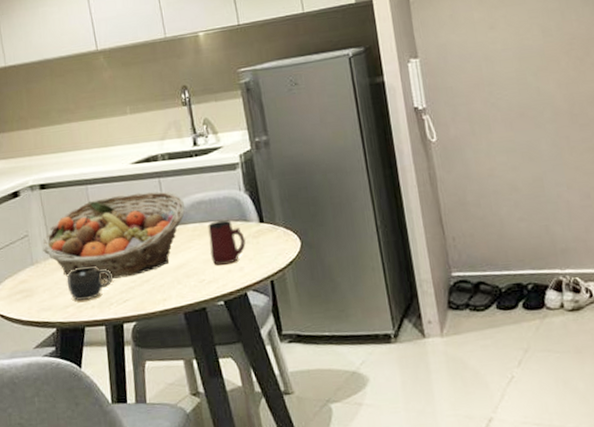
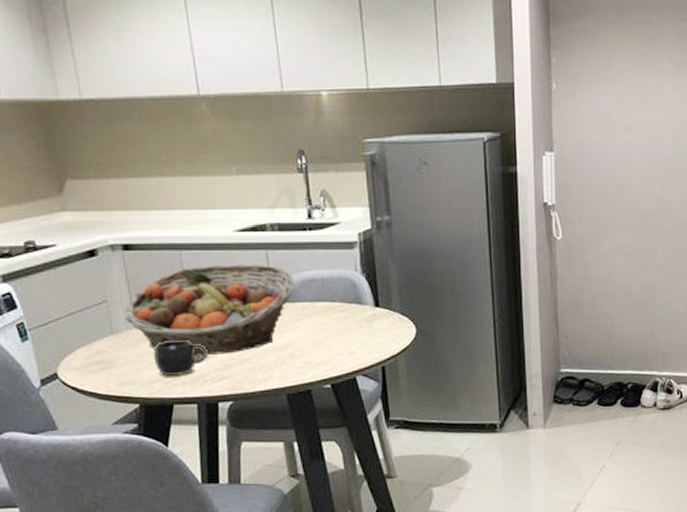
mug: present [208,220,246,265] -> none [318,300,358,348]

